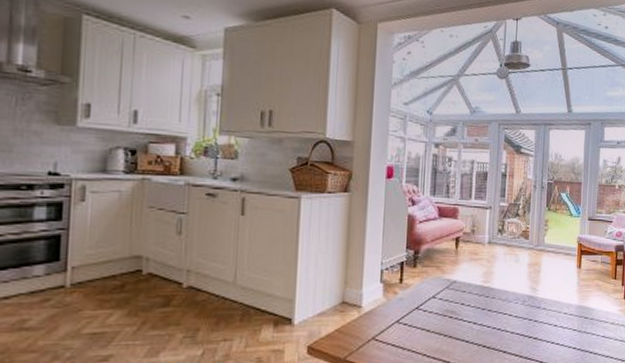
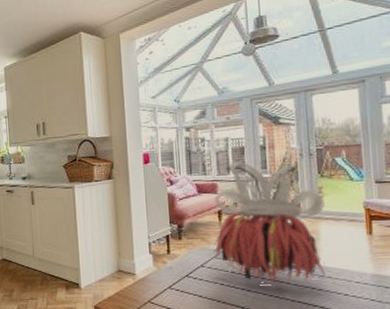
dried flowers: none [447,187,548,316] -> present [213,161,325,284]

